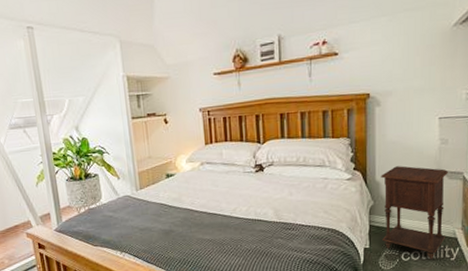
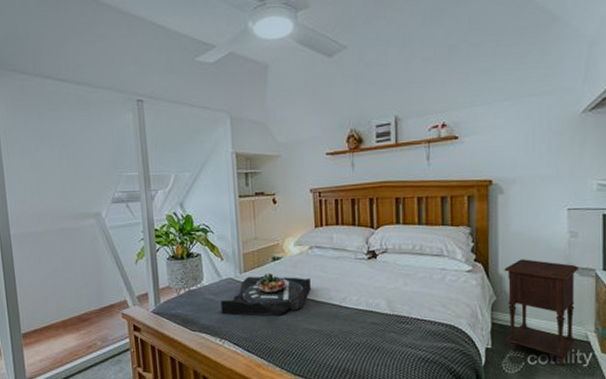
serving tray: none [119,189,203,229] -> present [220,273,311,317]

